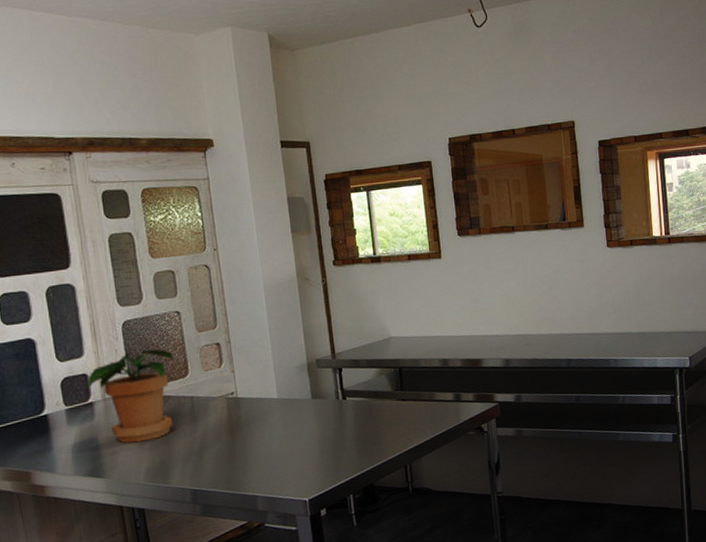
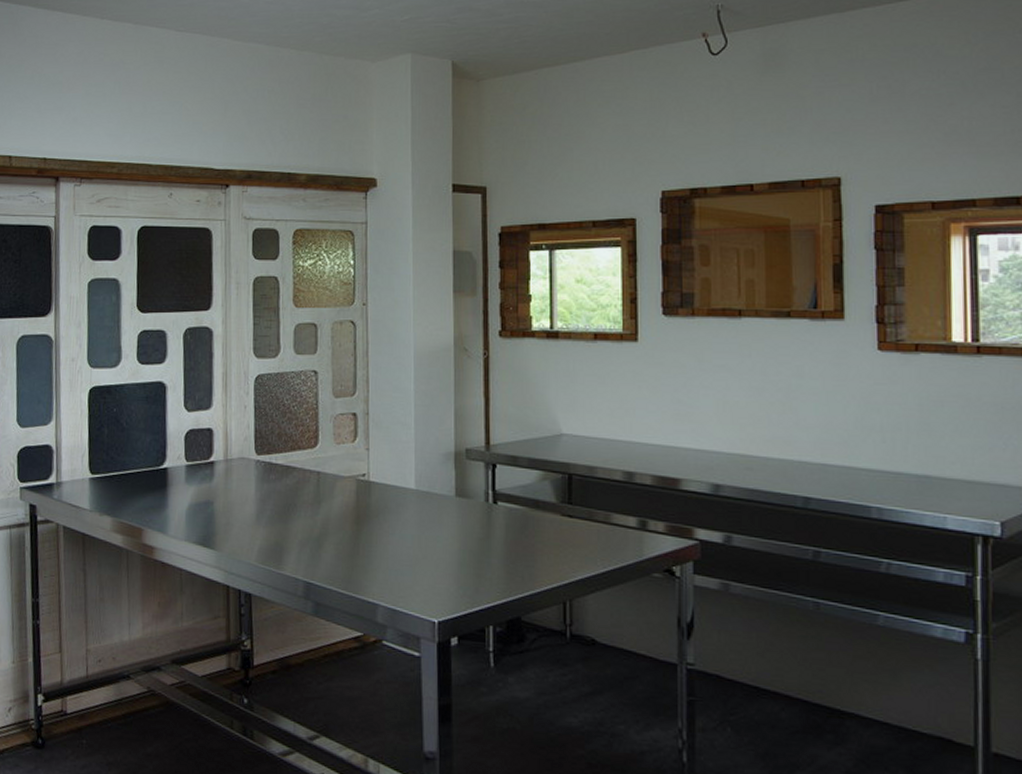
potted plant: present [87,349,174,444] -> none [210,410,304,516]

